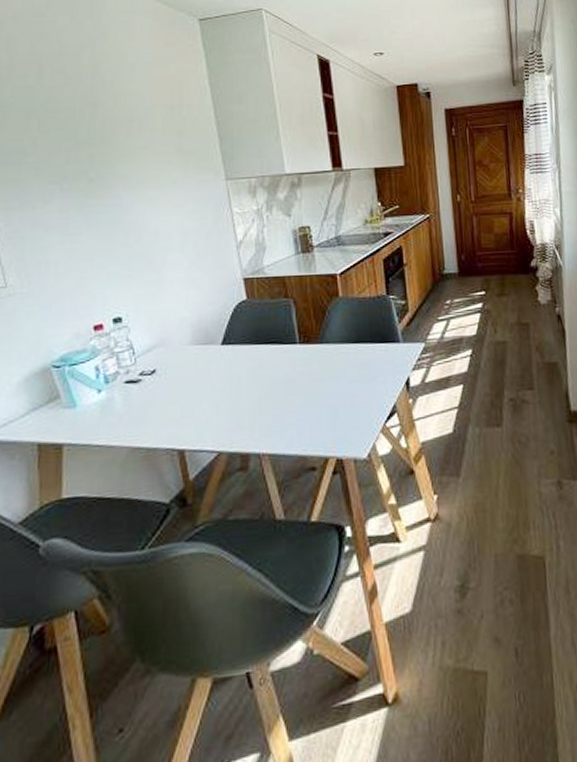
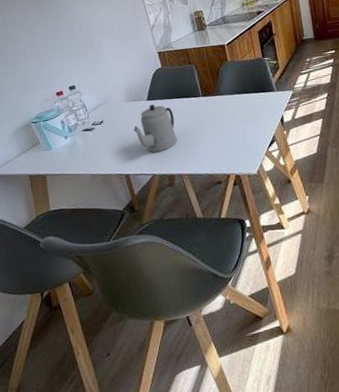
teapot: none [197,351,259,421] -> present [133,105,177,153]

